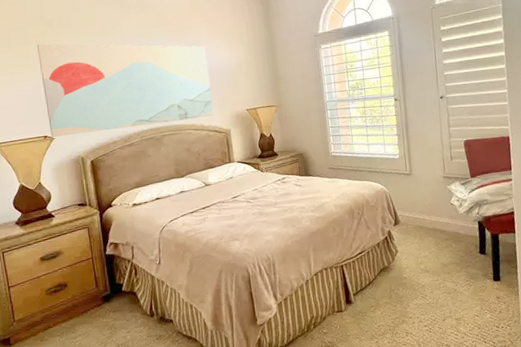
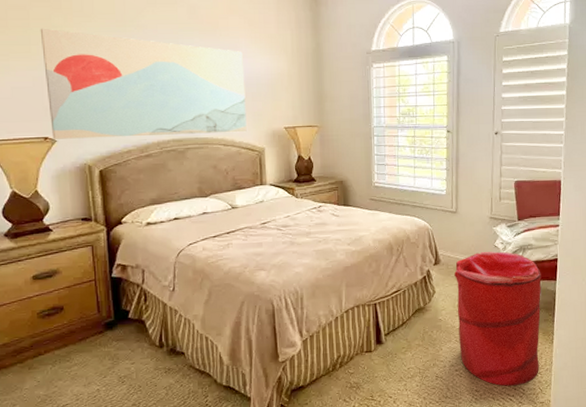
laundry hamper: none [414,208,508,340] -> present [454,251,542,387]

